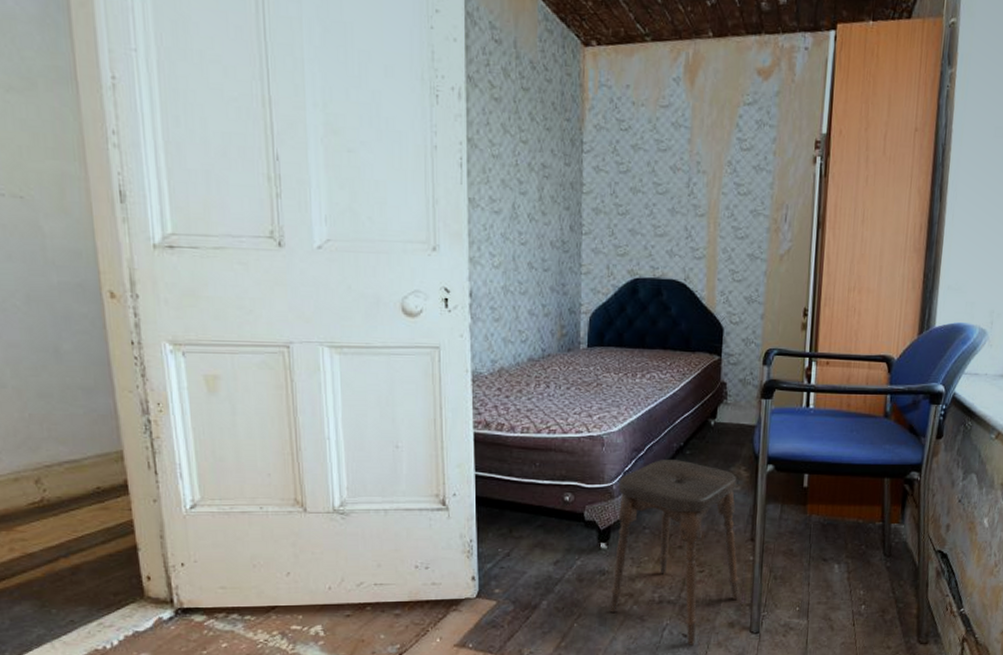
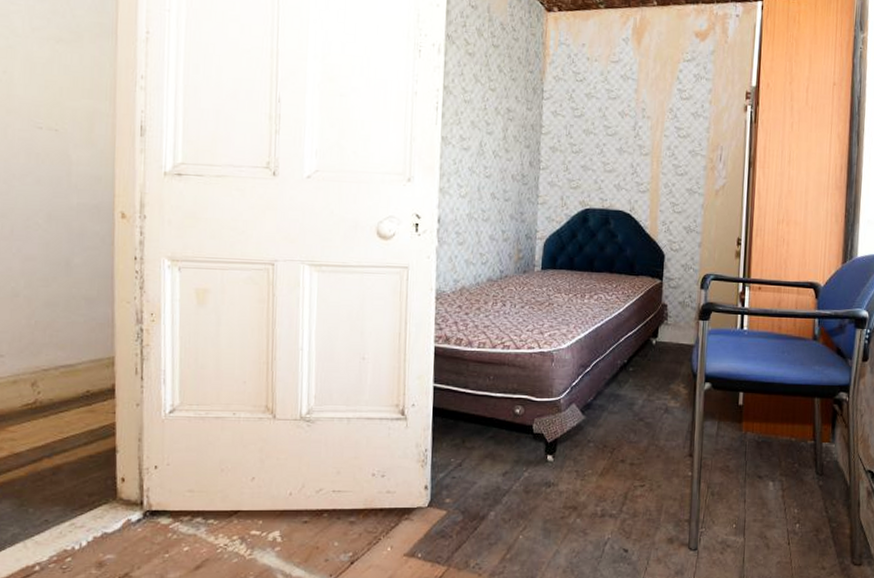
stool: present [609,460,739,645] -> none [554,376,678,561]

